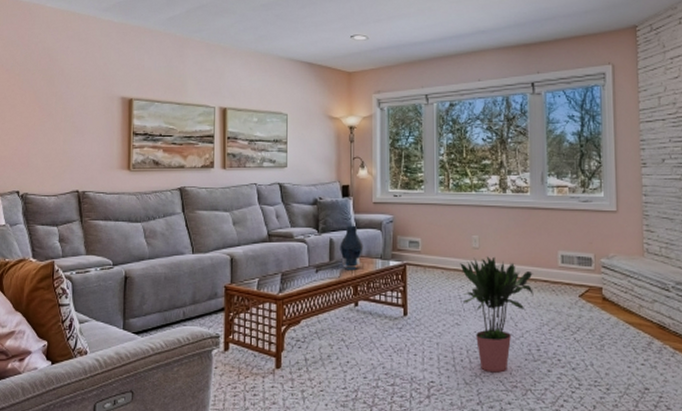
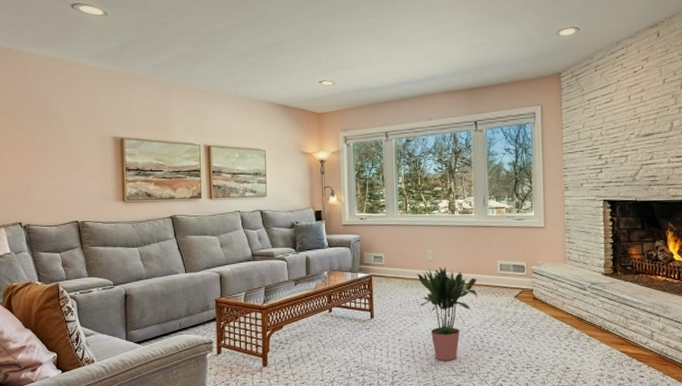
vase: present [340,225,363,271] -> none [315,244,335,283]

